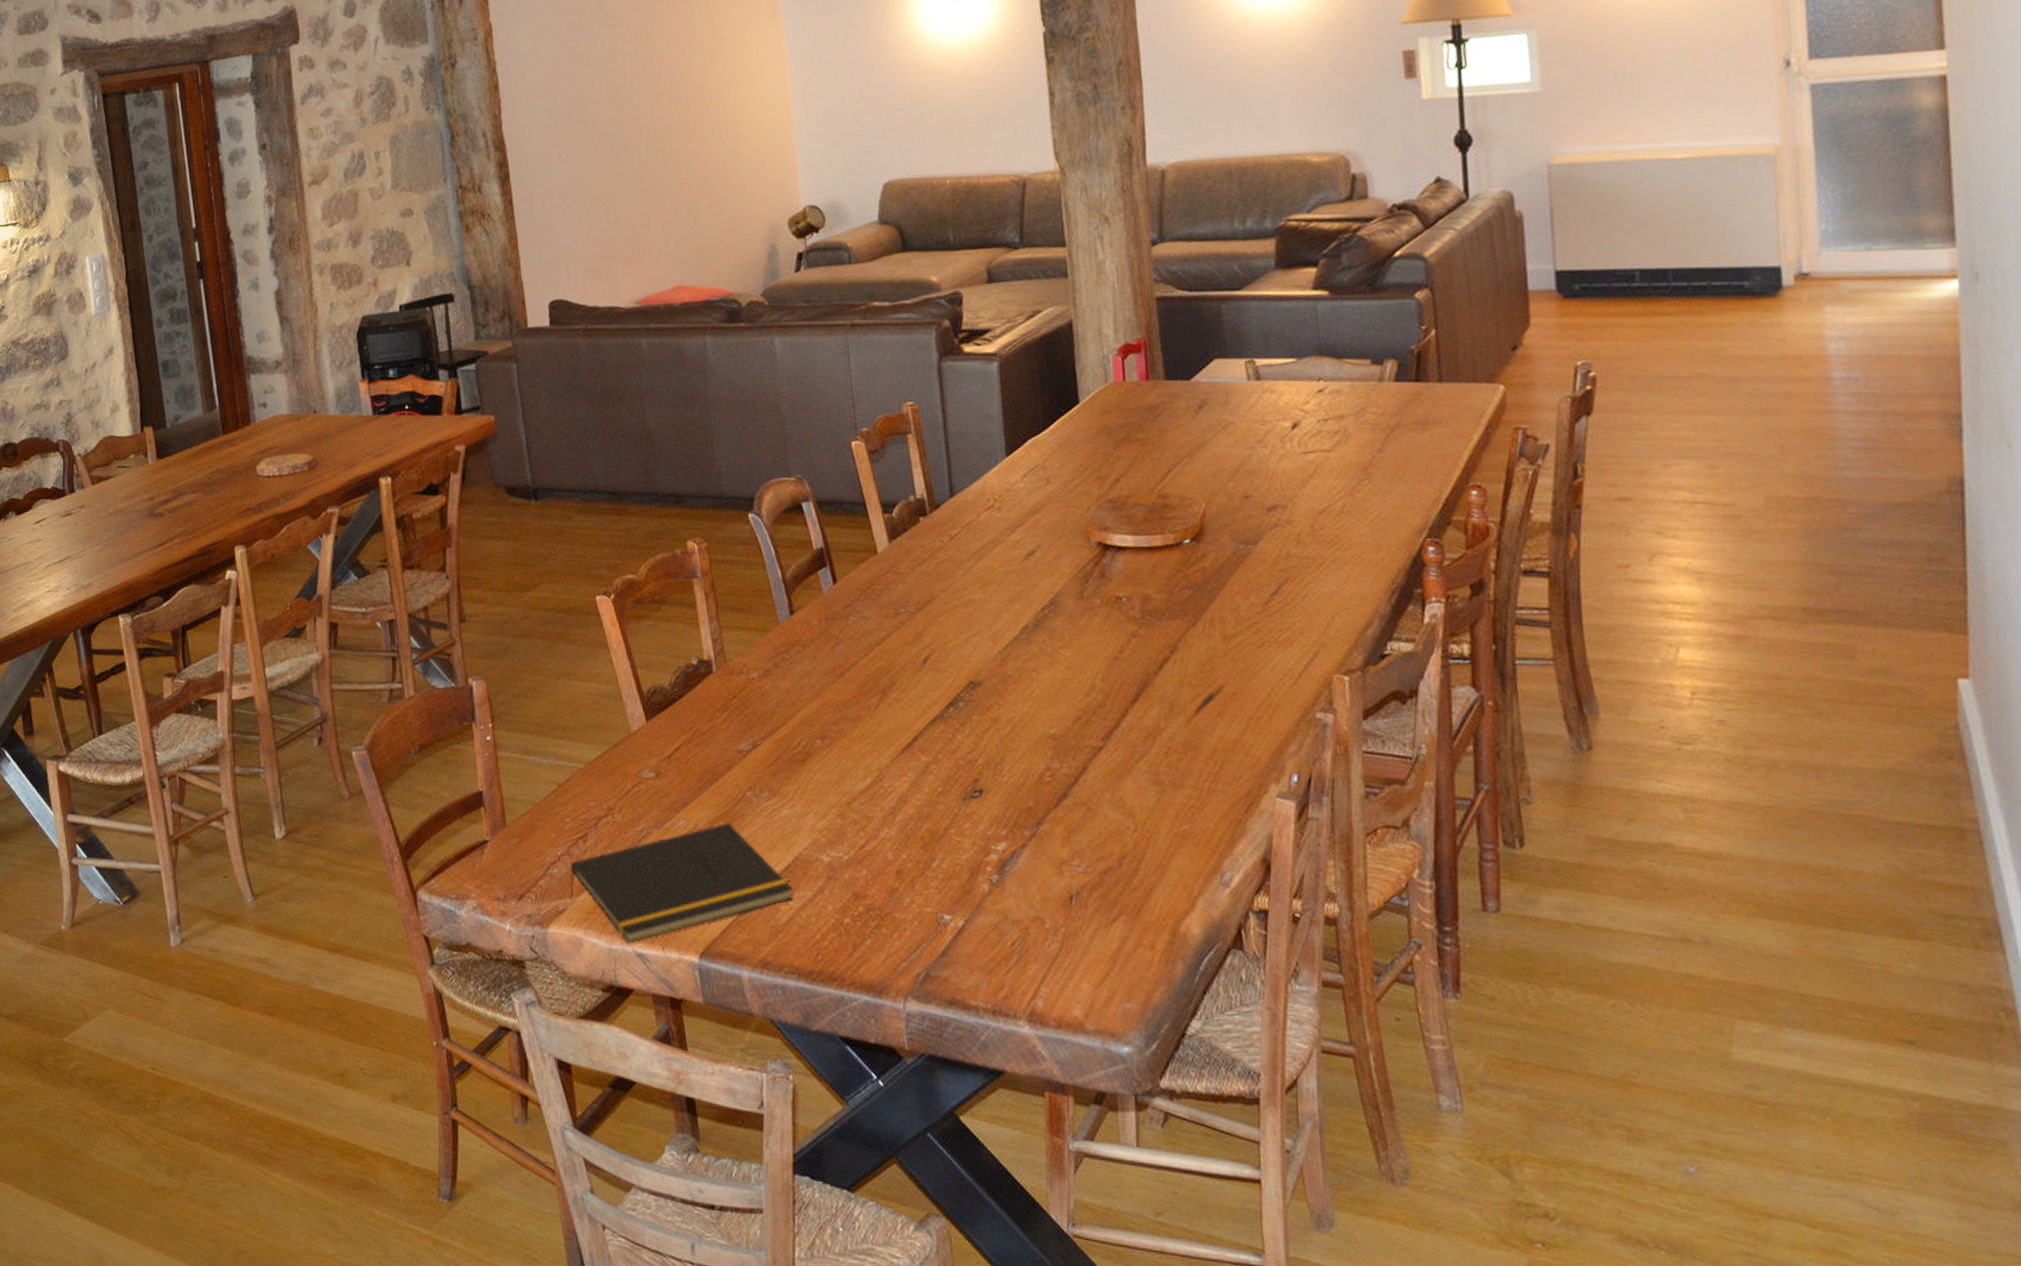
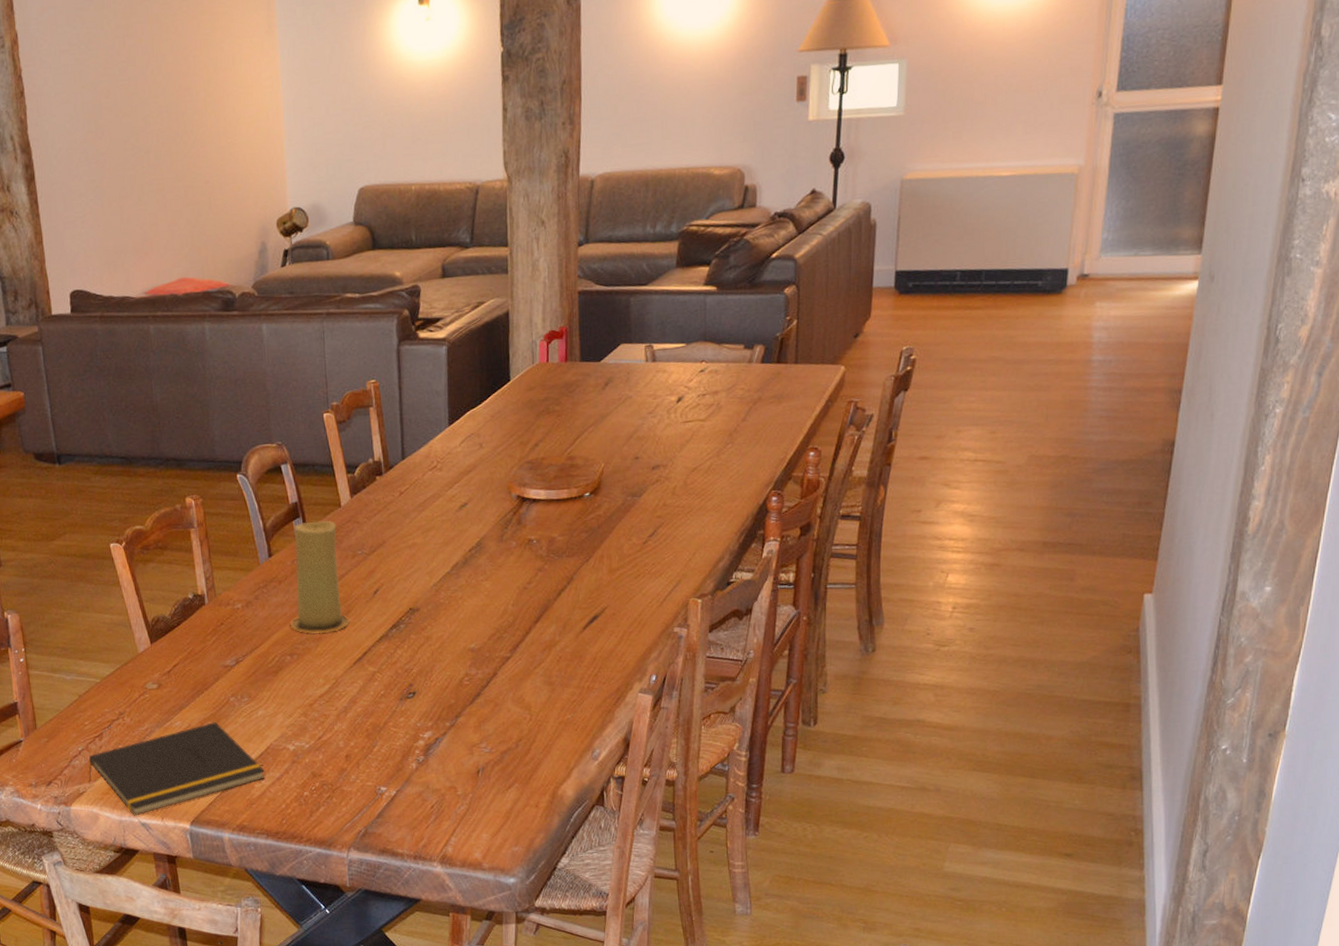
candle: none [818,570,894,712] -> present [290,520,350,634]

